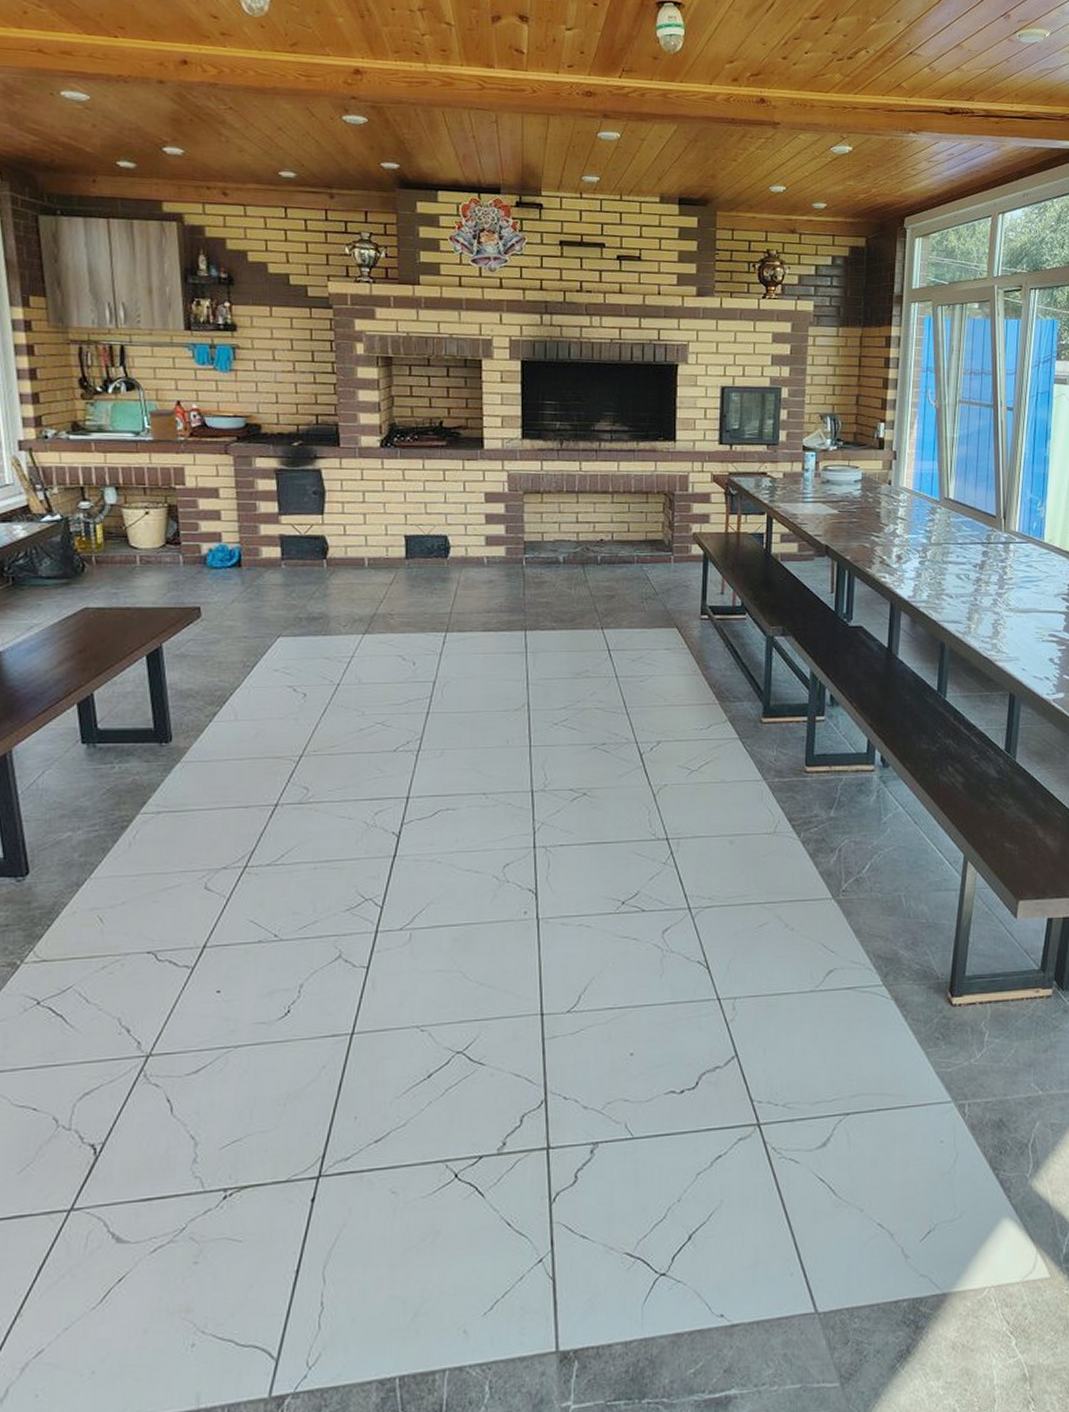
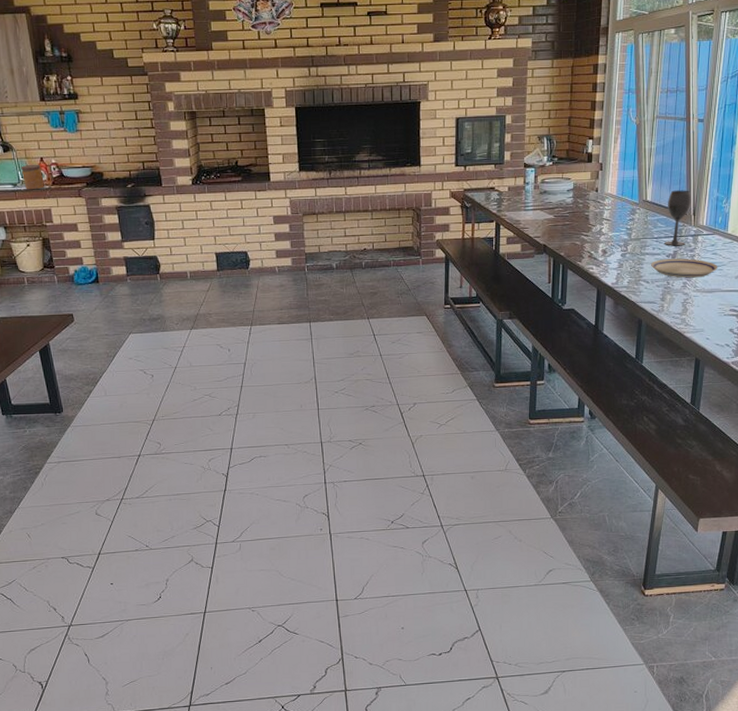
plate: none [955,569,1034,594] -> present [651,258,718,278]
wine glass: none [970,488,1001,555] -> present [664,190,691,246]

